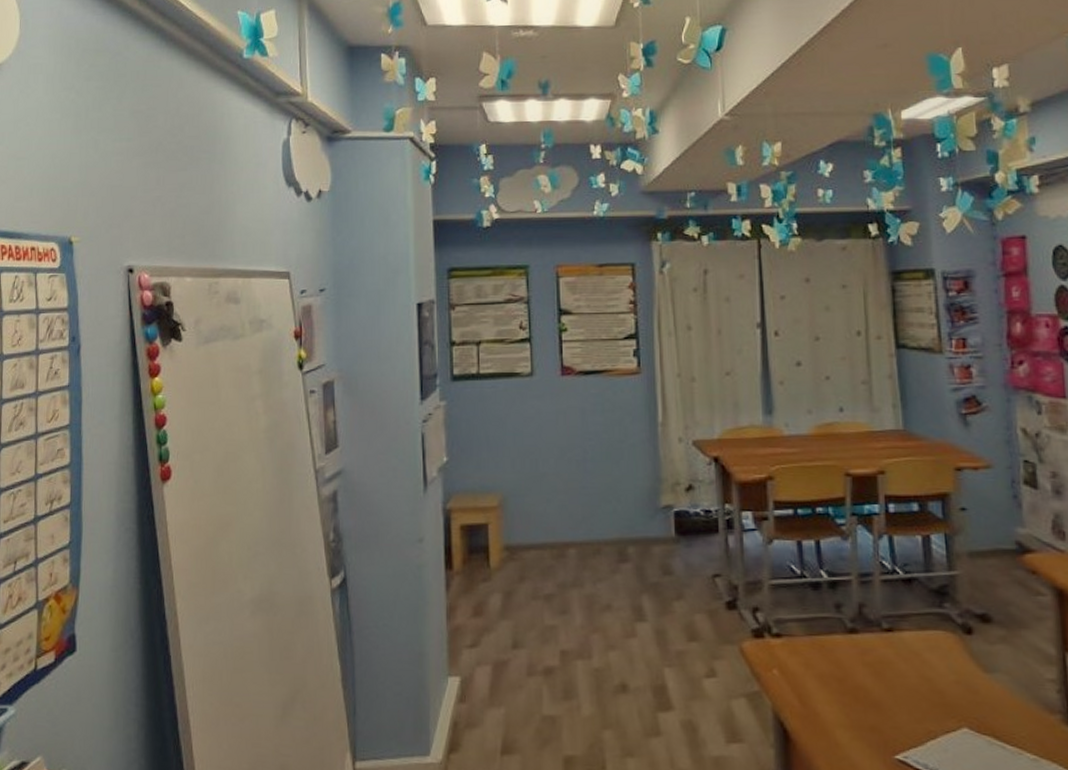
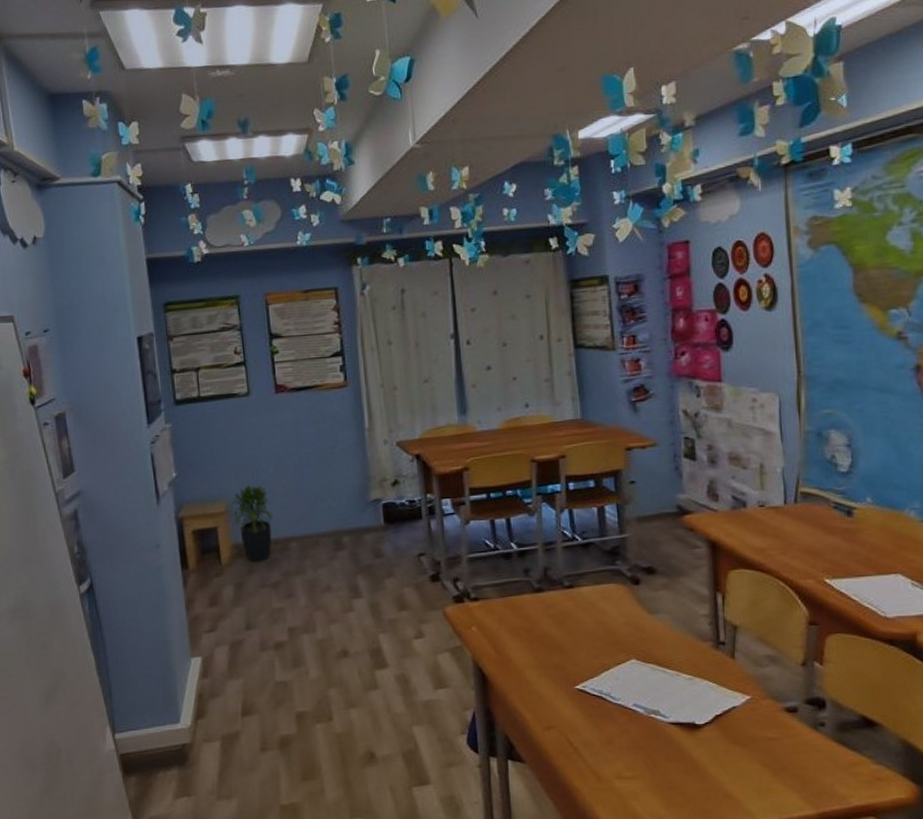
potted plant: none [506,476,551,569] -> present [232,484,273,563]

